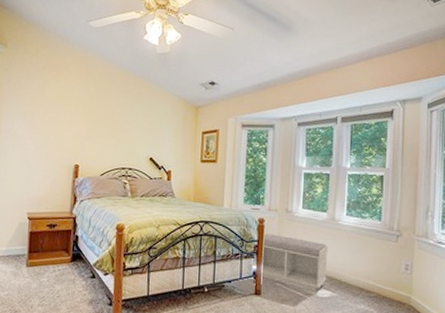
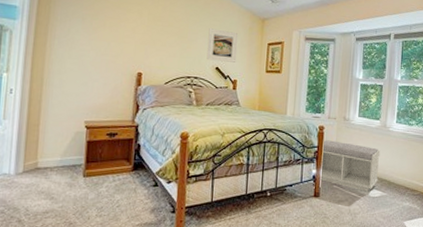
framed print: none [140,118,172,153] -> present [206,28,239,63]

